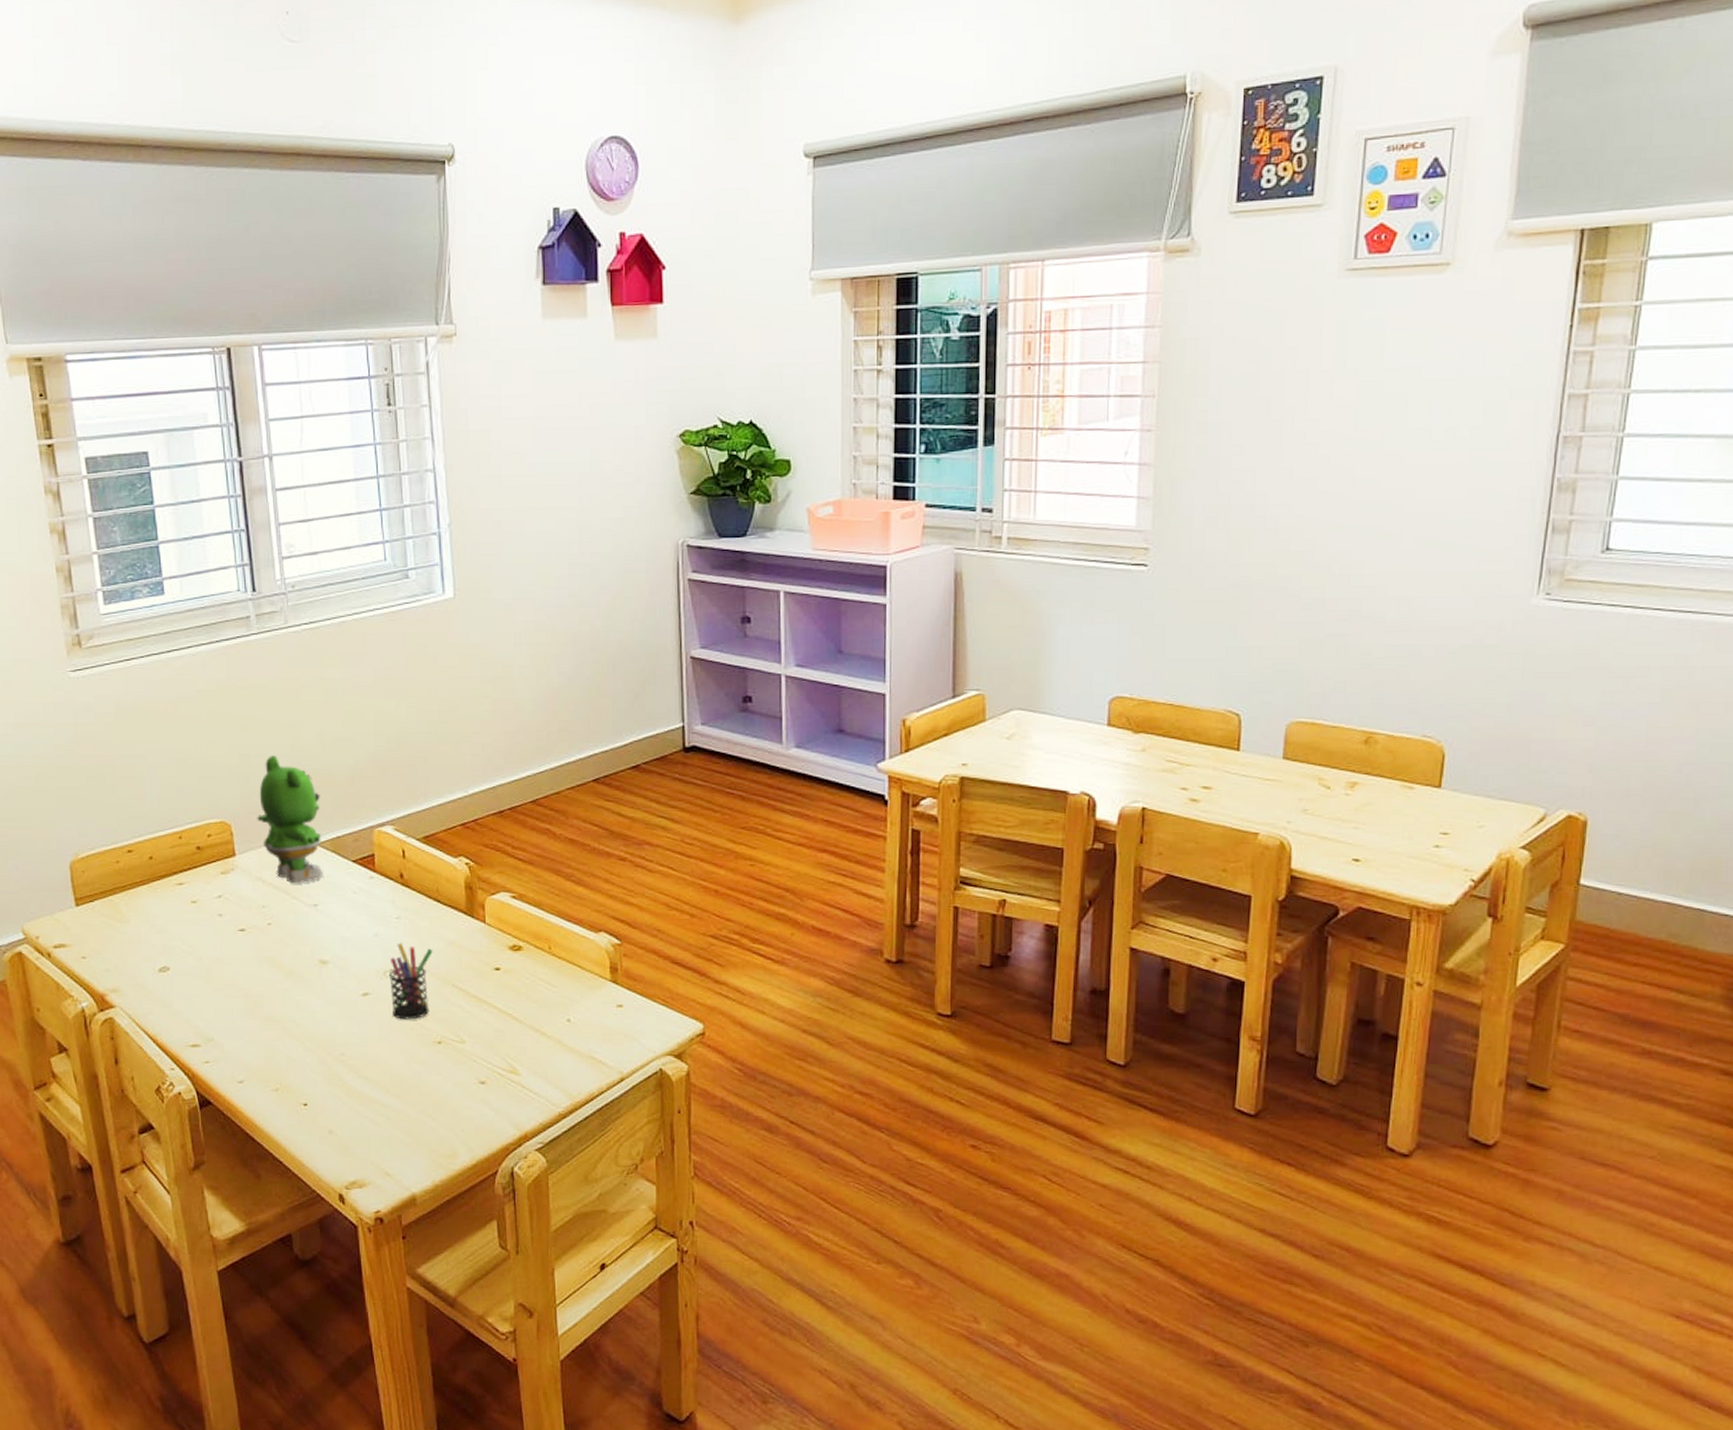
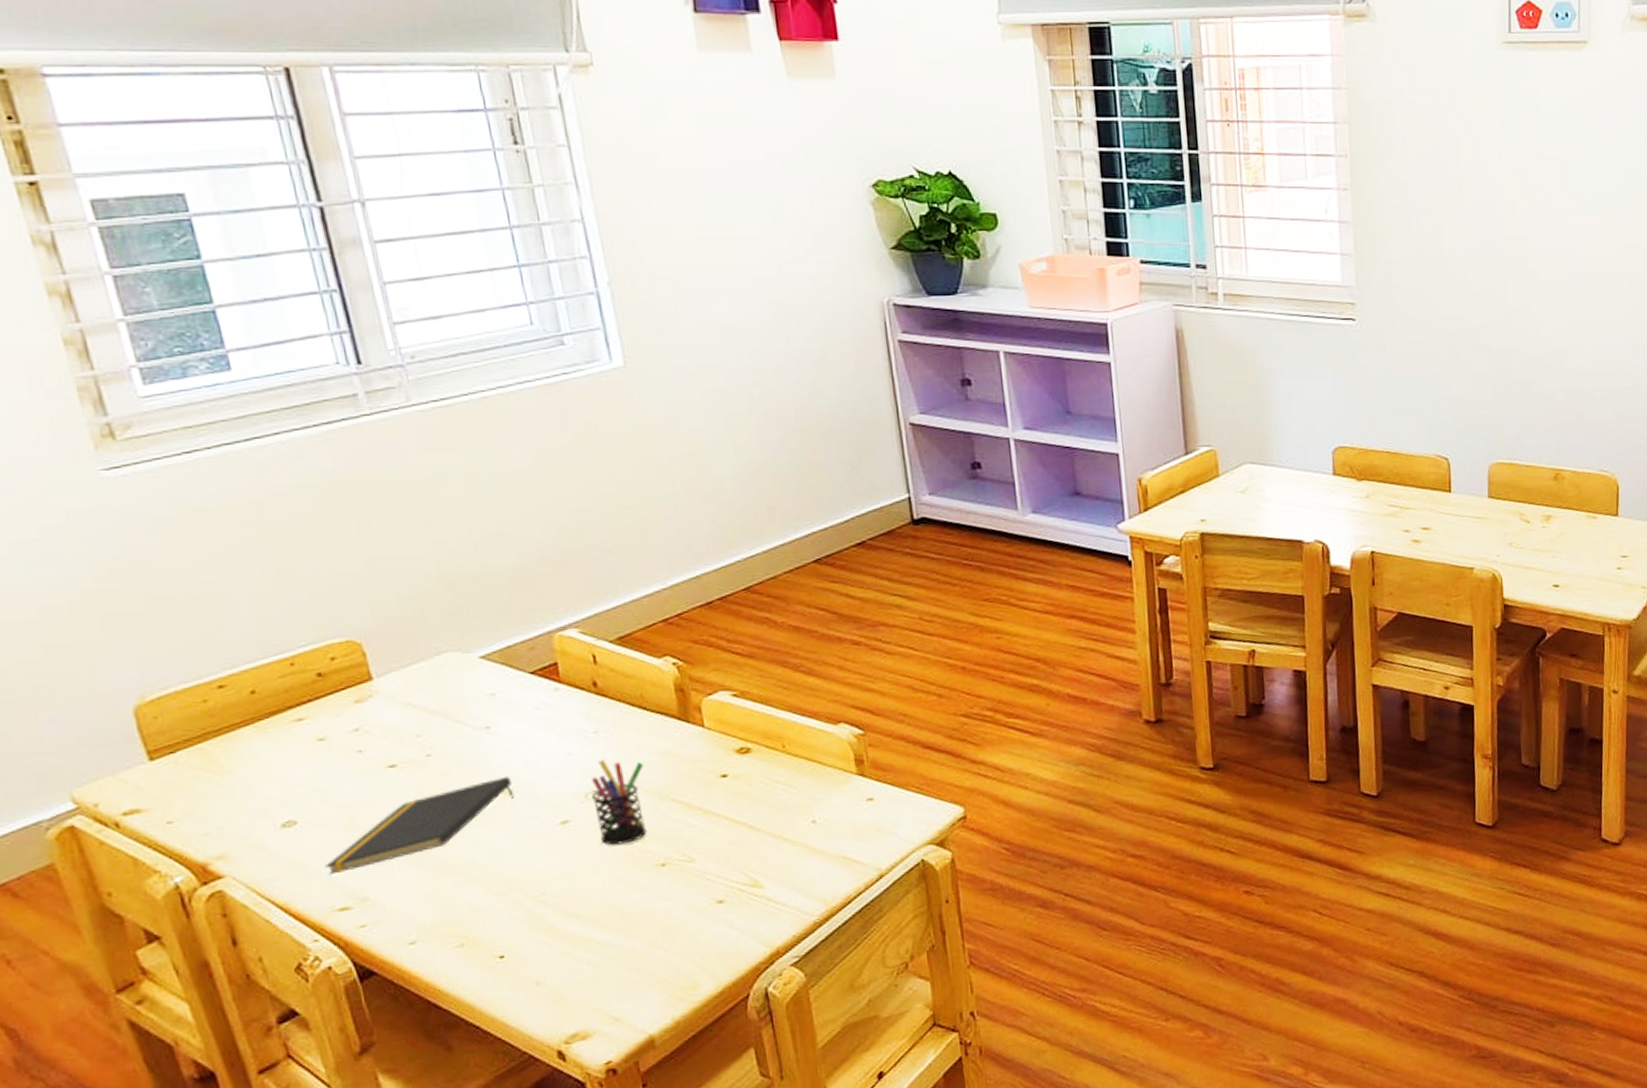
notepad: none [186,948,330,1016] -> present [325,776,515,875]
toy bear: present [257,755,323,884] -> none [395,558,493,706]

